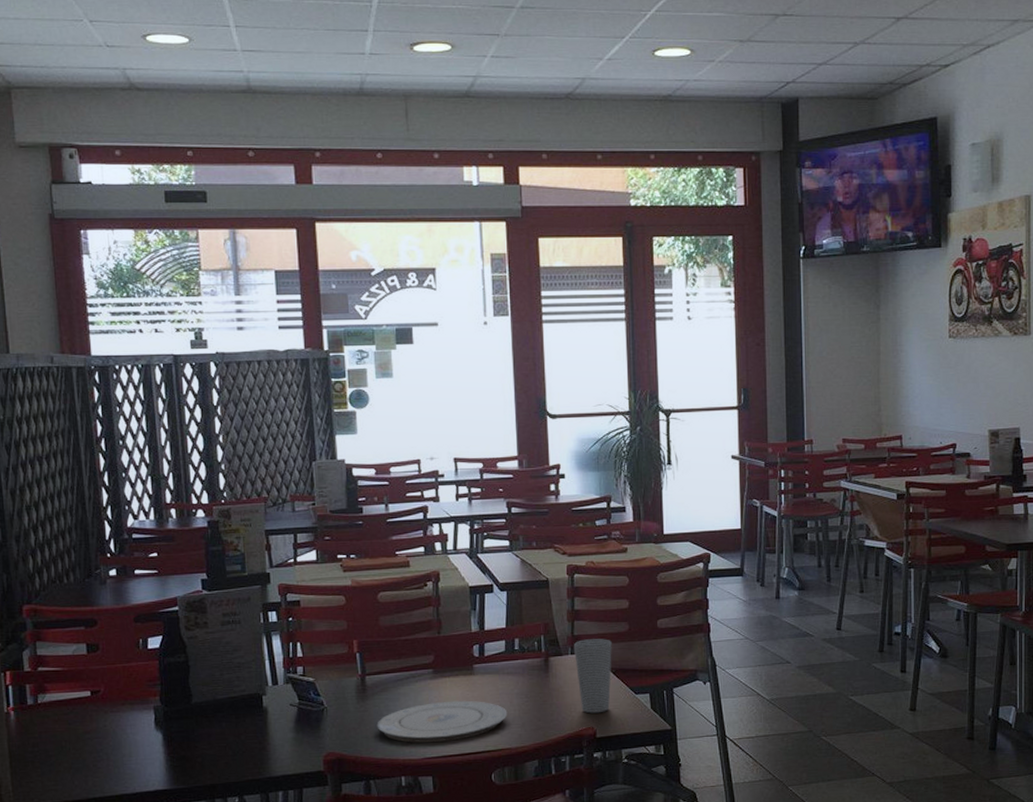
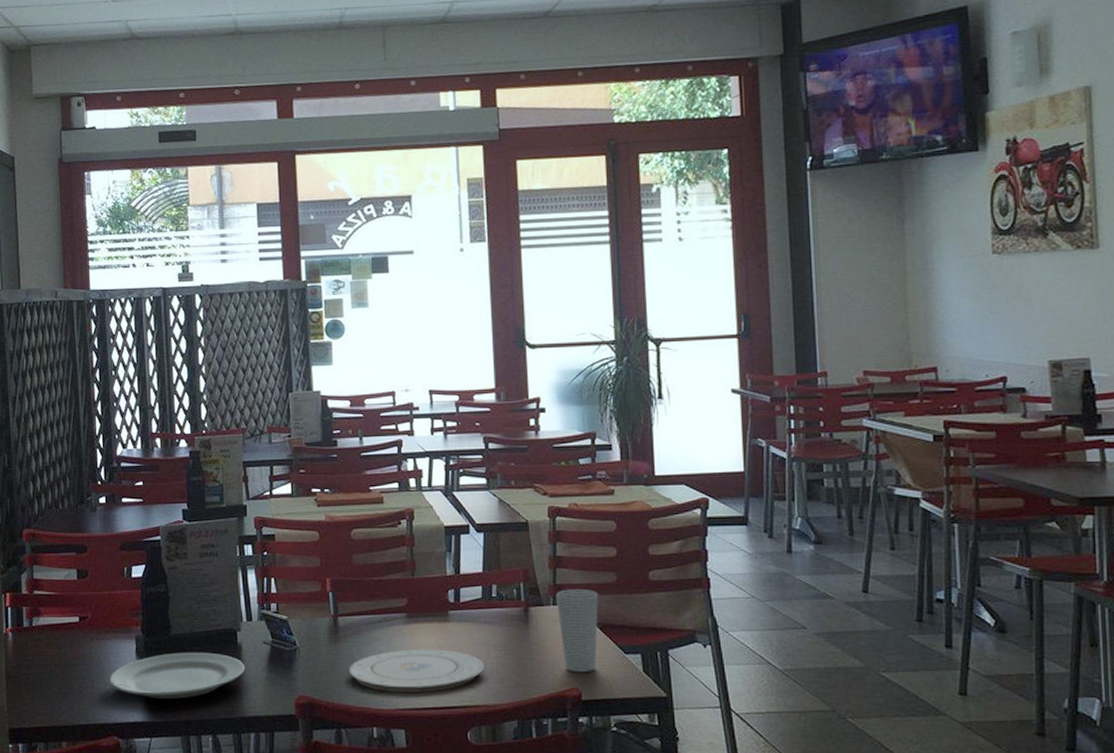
plate: none [126,718,272,766] -> present [110,652,245,699]

